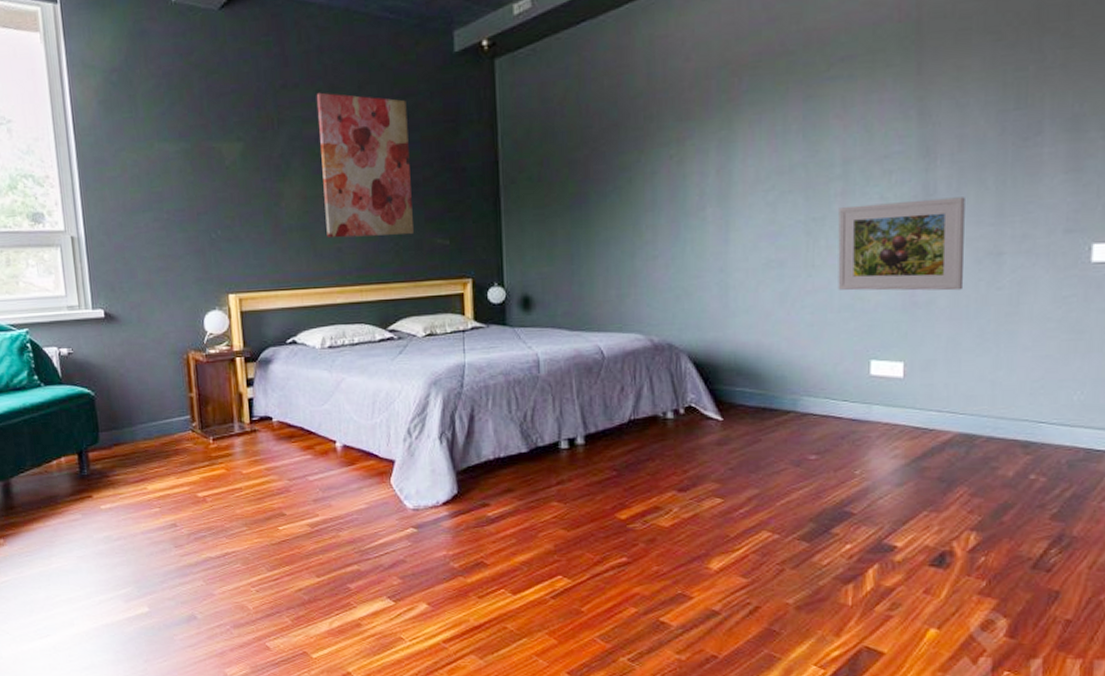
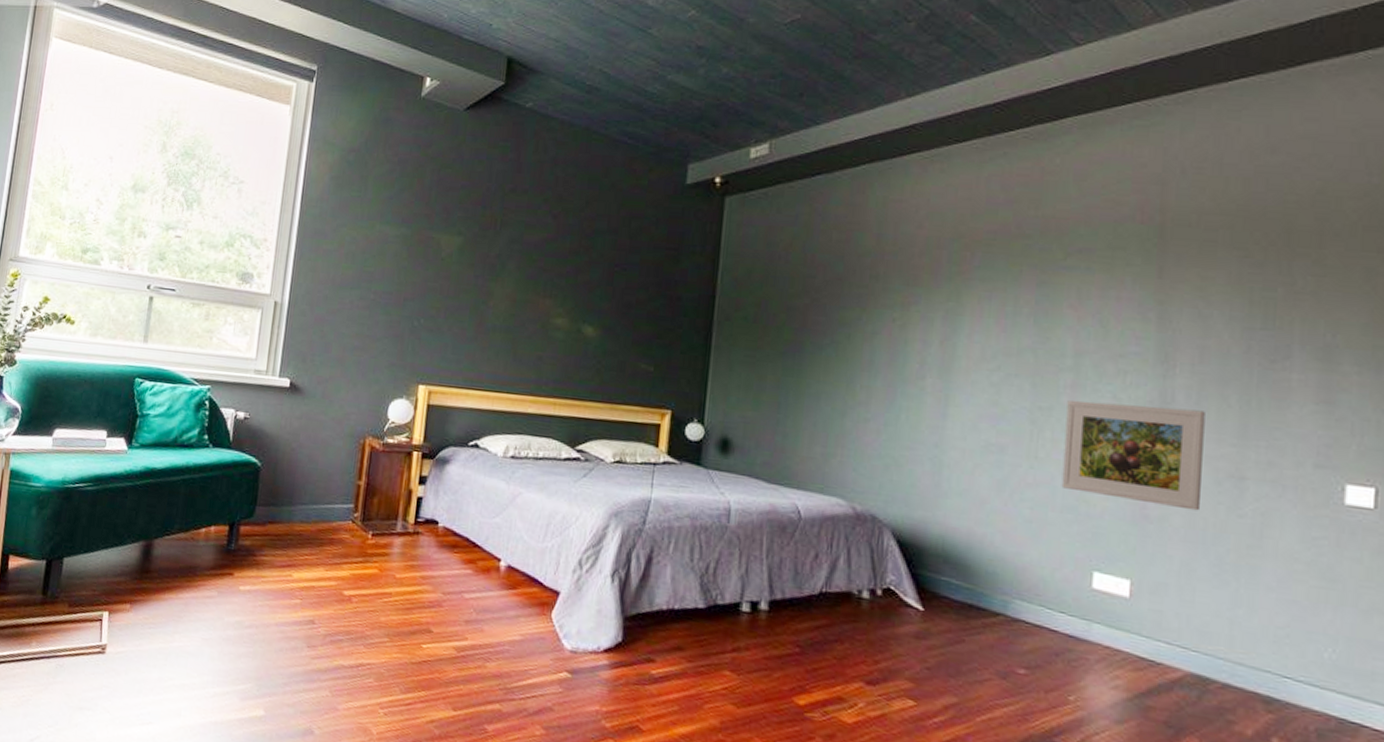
wall art: present [316,92,414,239] -> none [529,201,631,355]

